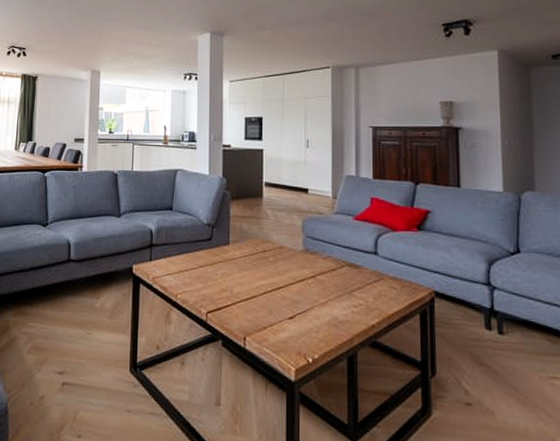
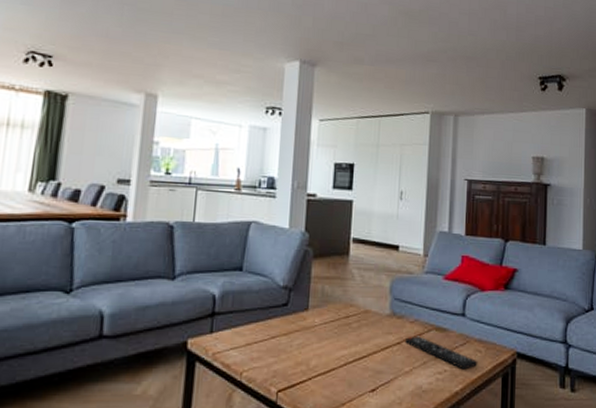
remote control: none [320,271,394,305] -> present [406,336,478,370]

